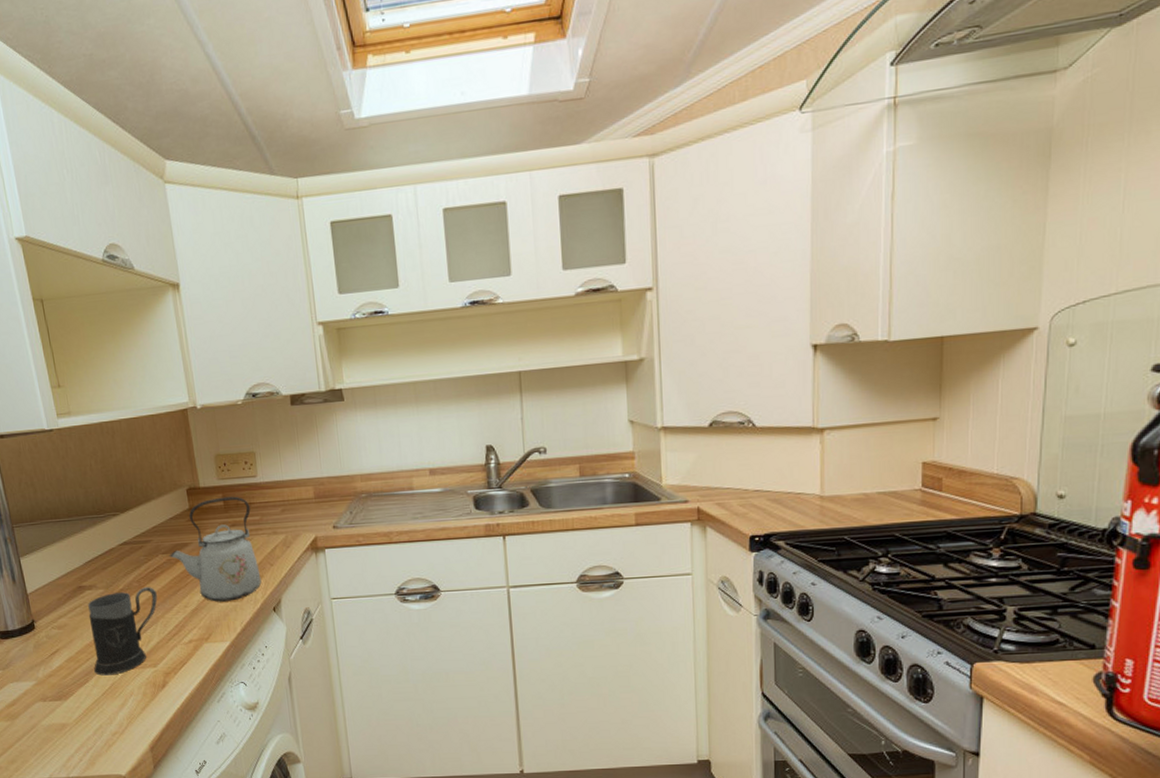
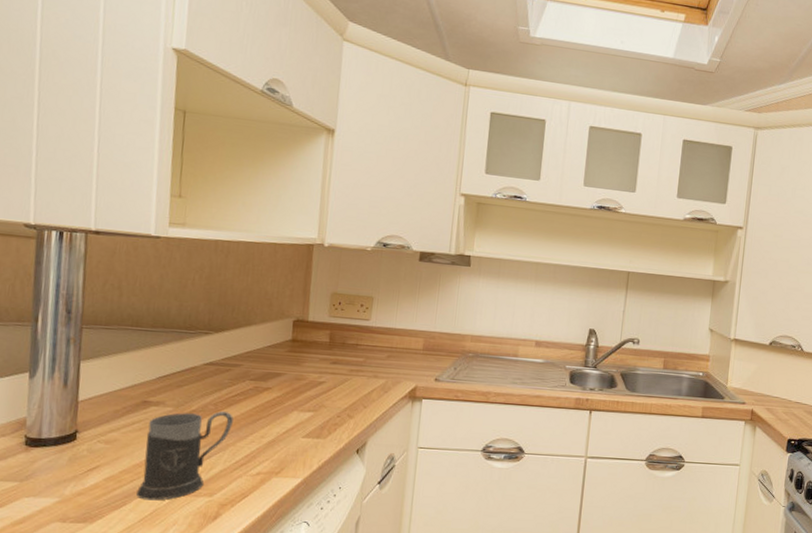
kettle: present [169,496,262,602] -> none [257,334,356,438]

